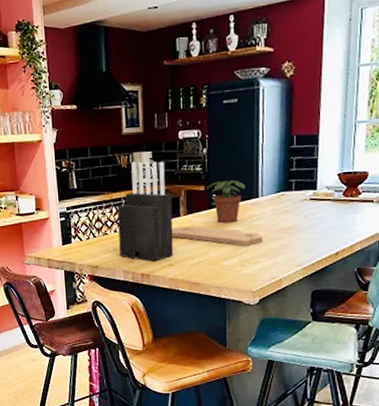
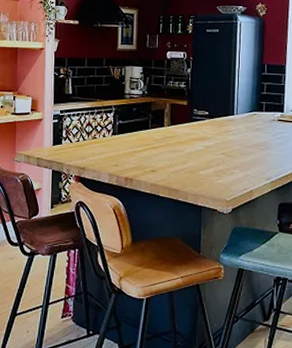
knife block: present [117,161,174,262] -> none [106,75,158,167]
cutting board: present [171,226,263,246] -> none [155,136,237,158]
potted plant: present [207,180,245,224] -> none [189,98,223,136]

